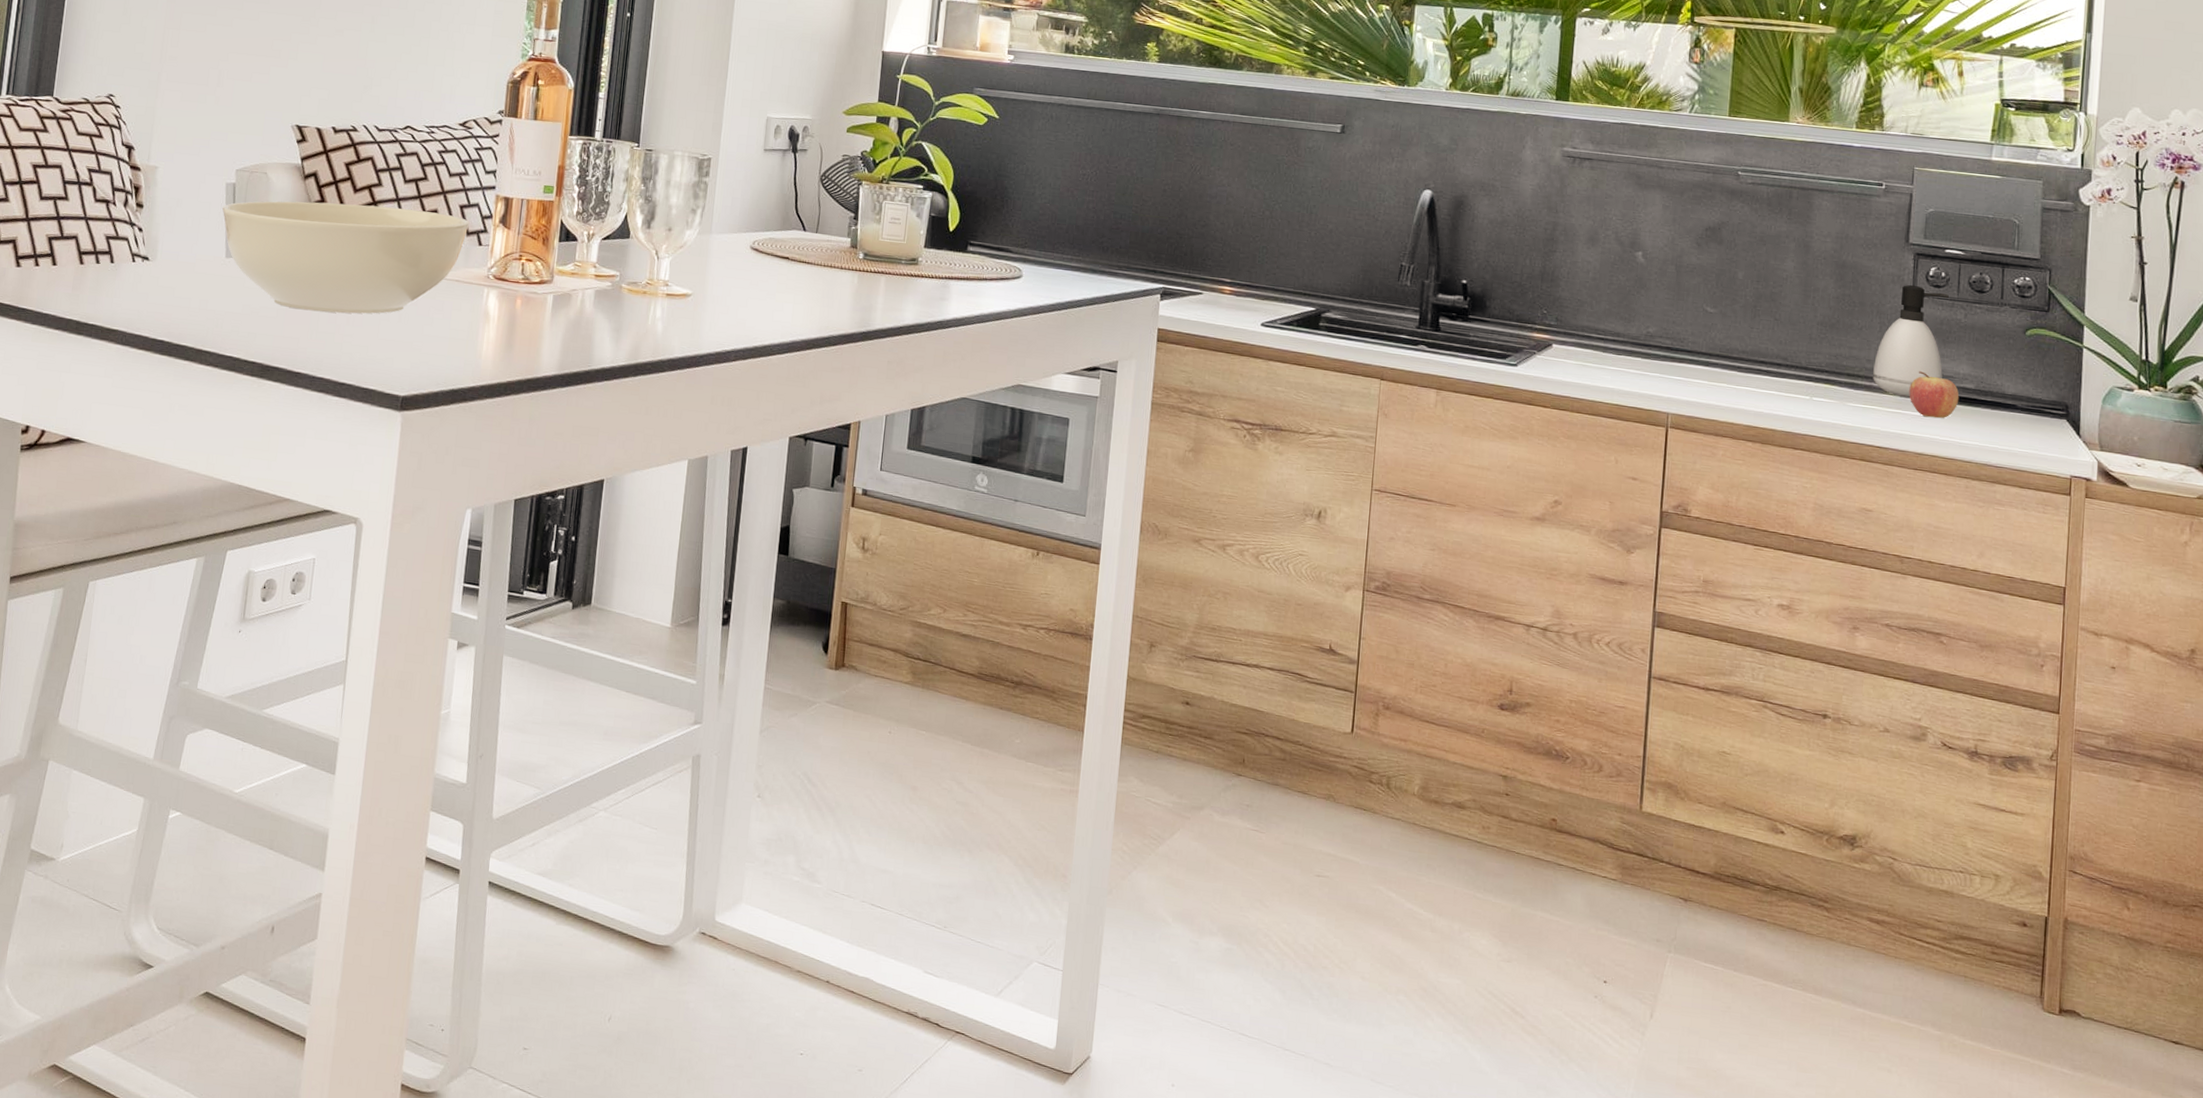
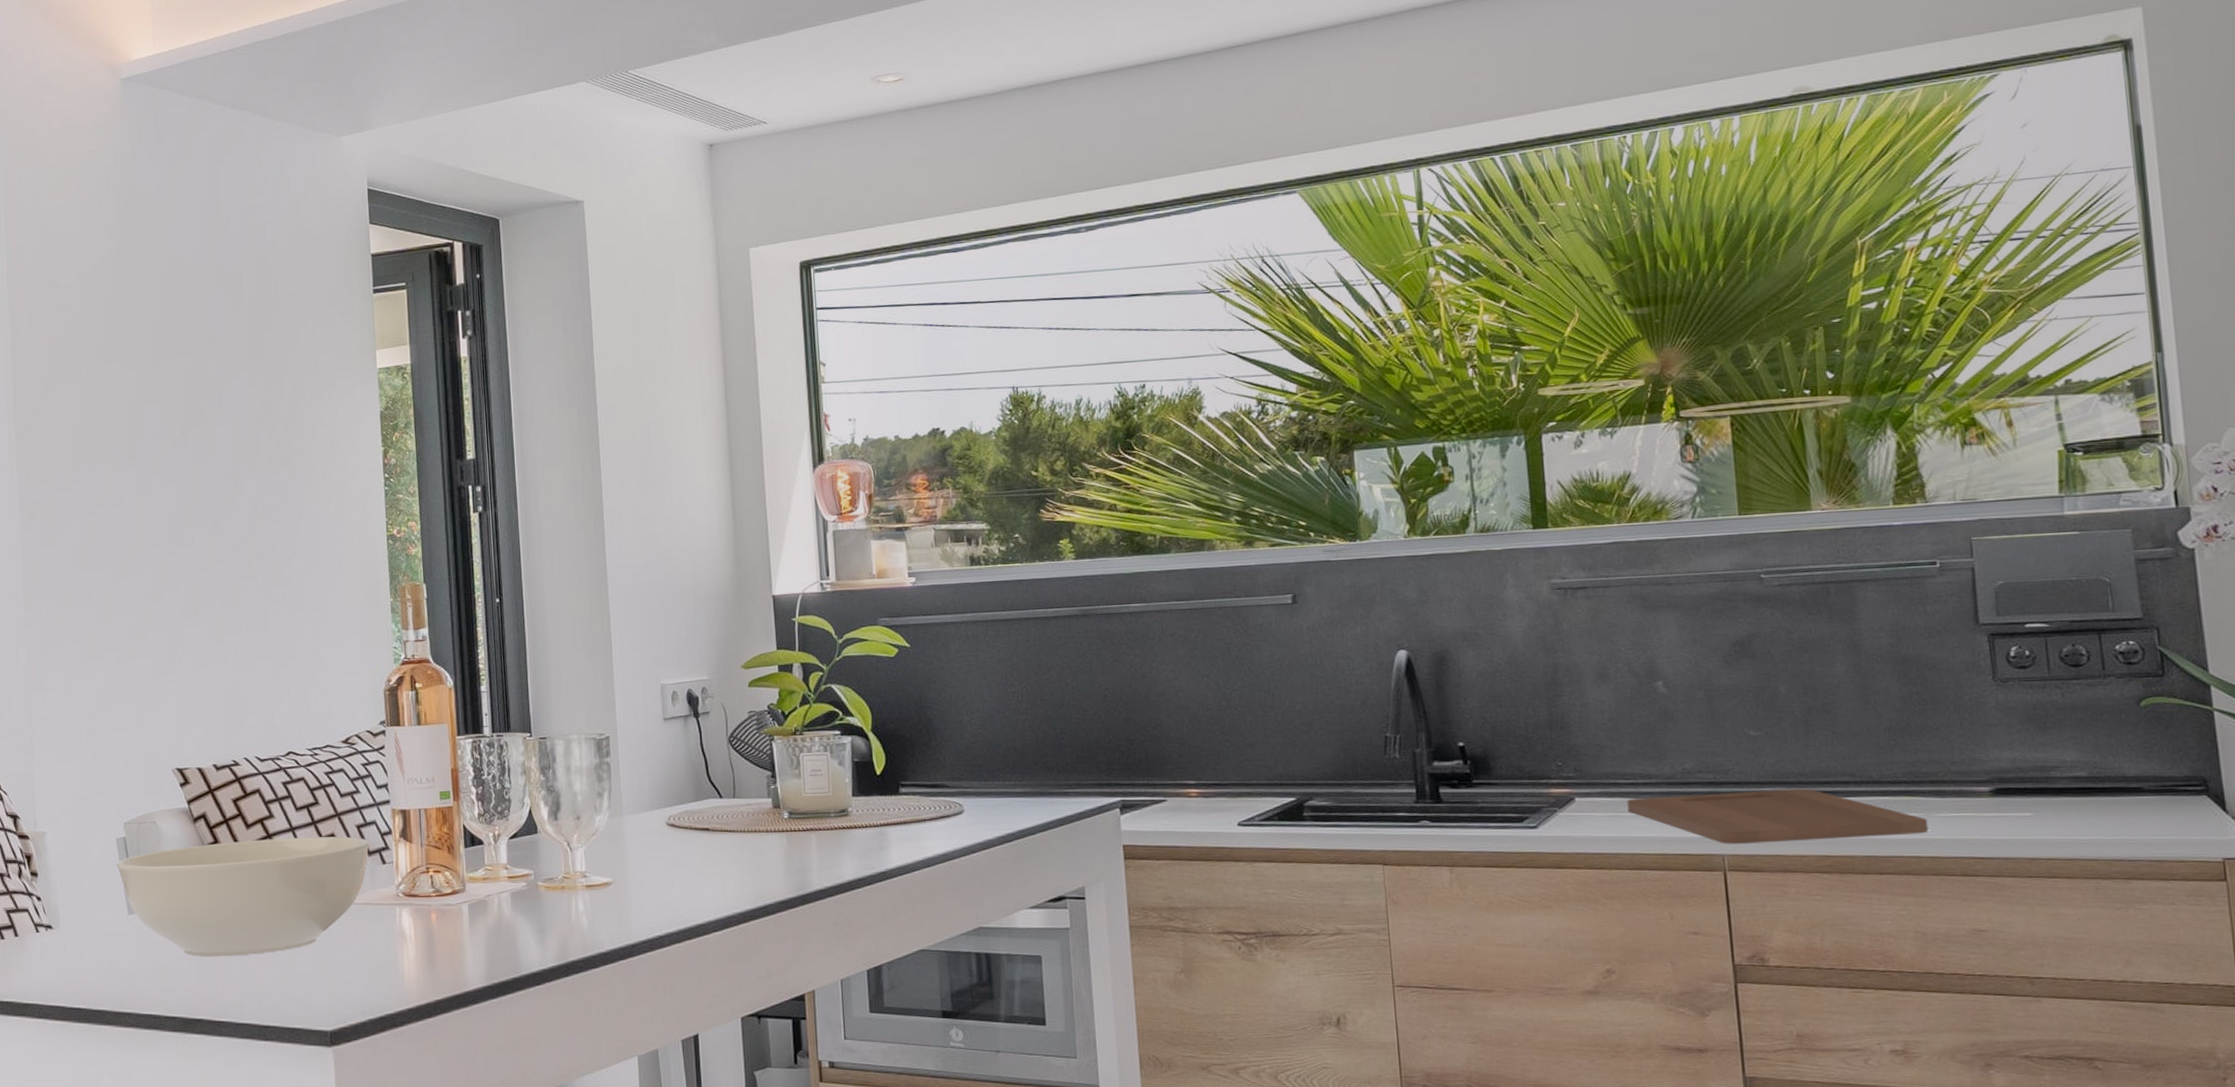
cutting board: none [1595,352,1840,419] -> present [1627,788,1929,844]
soap dispenser: present [1873,284,1949,399] -> none [1960,669,2046,799]
fruit: present [1909,371,1960,419] -> none [2007,766,2071,817]

